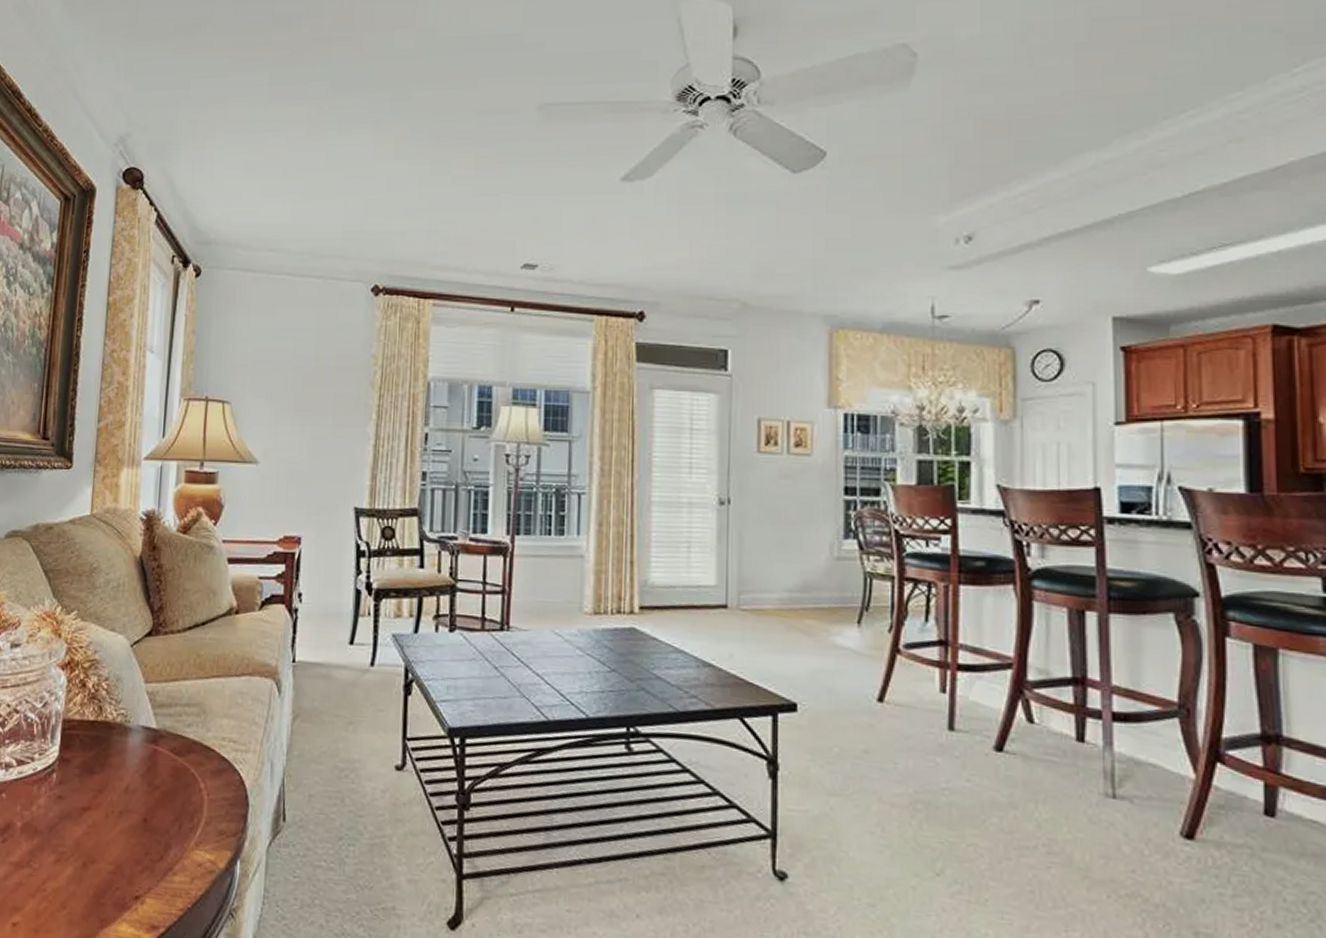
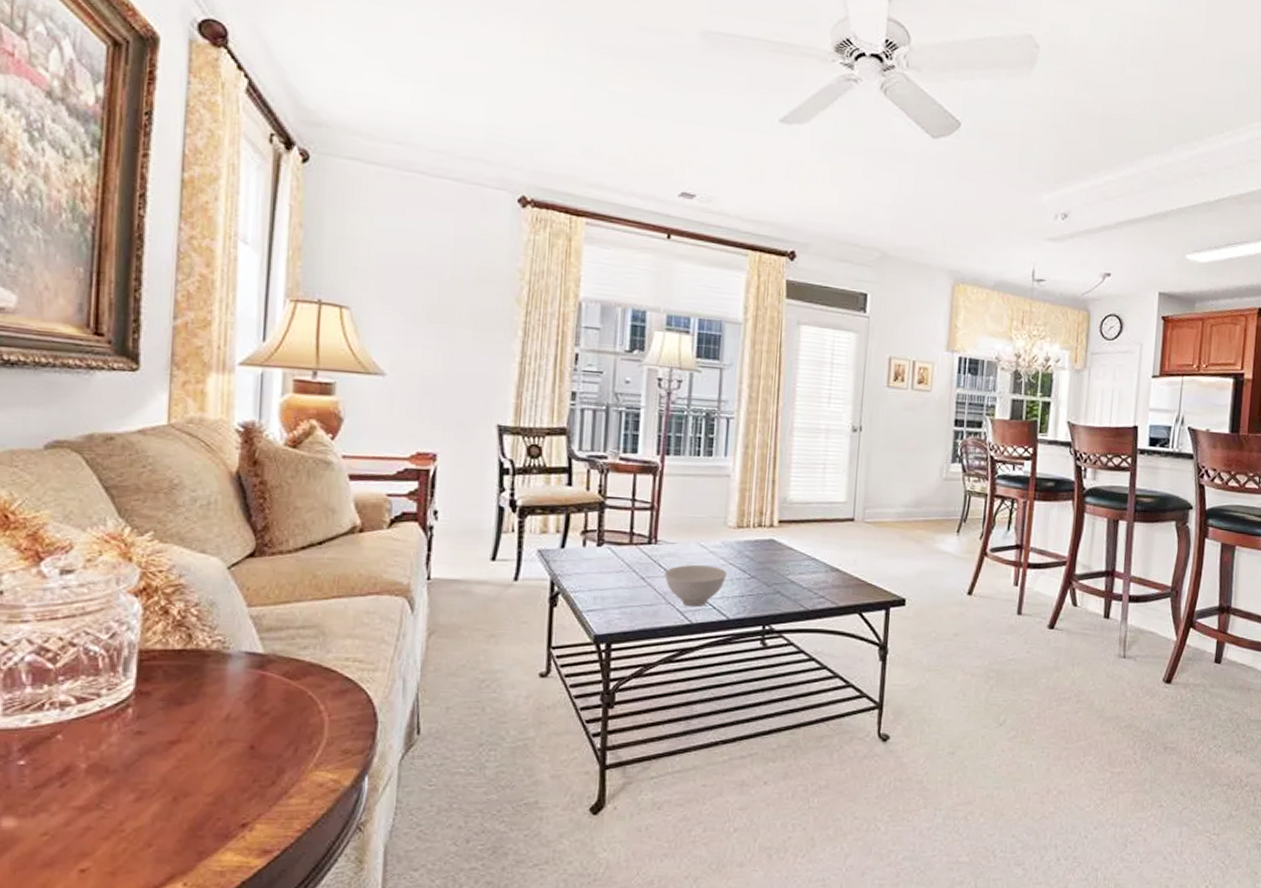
bowl: none [517,654,586,703] -> present [664,565,728,607]

